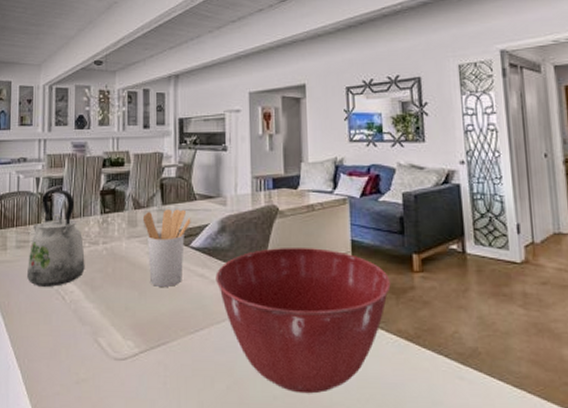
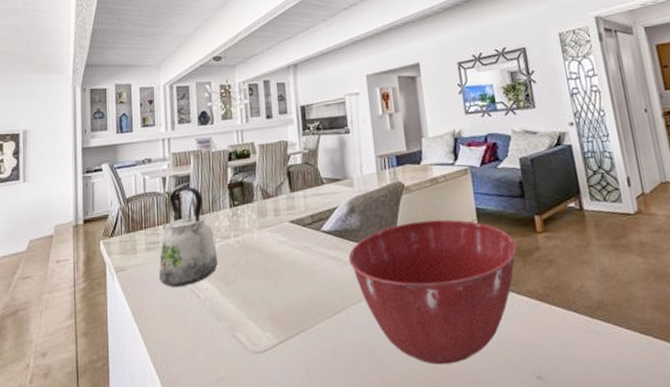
utensil holder: present [144,209,191,287] -> none [273,194,320,274]

